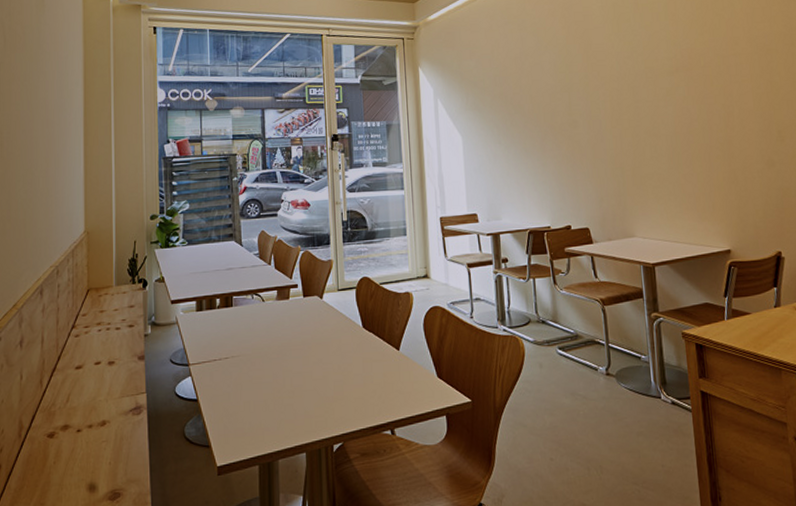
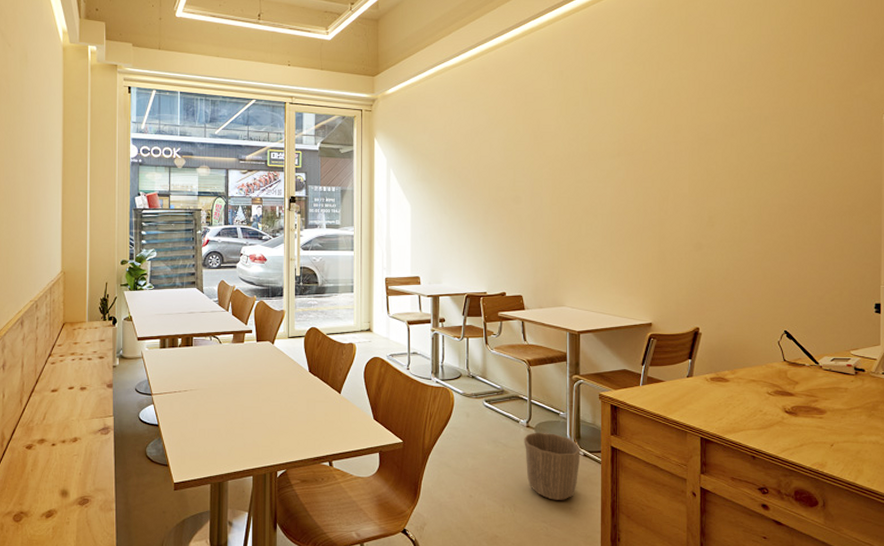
waste basket: none [604,379,669,458] -> present [524,432,581,500]

